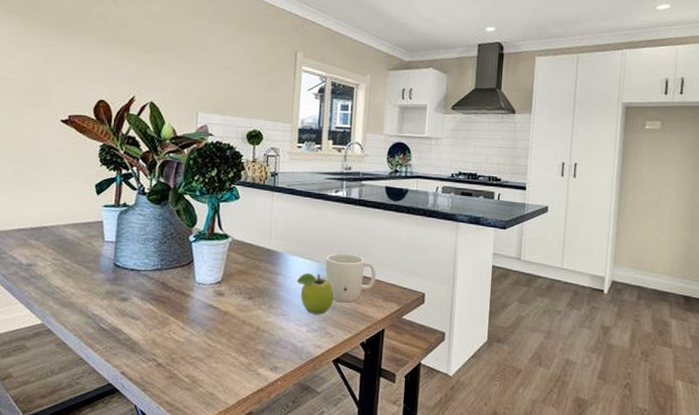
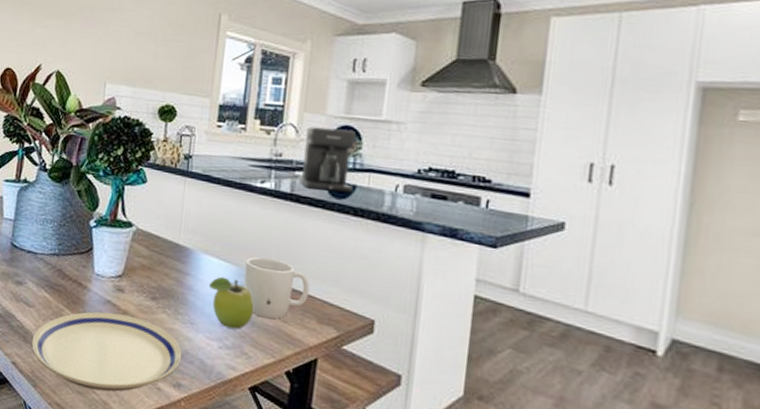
plate: none [139,315,277,384] -> present [32,311,182,392]
coffee maker: none [366,144,406,196] -> present [300,126,356,194]

